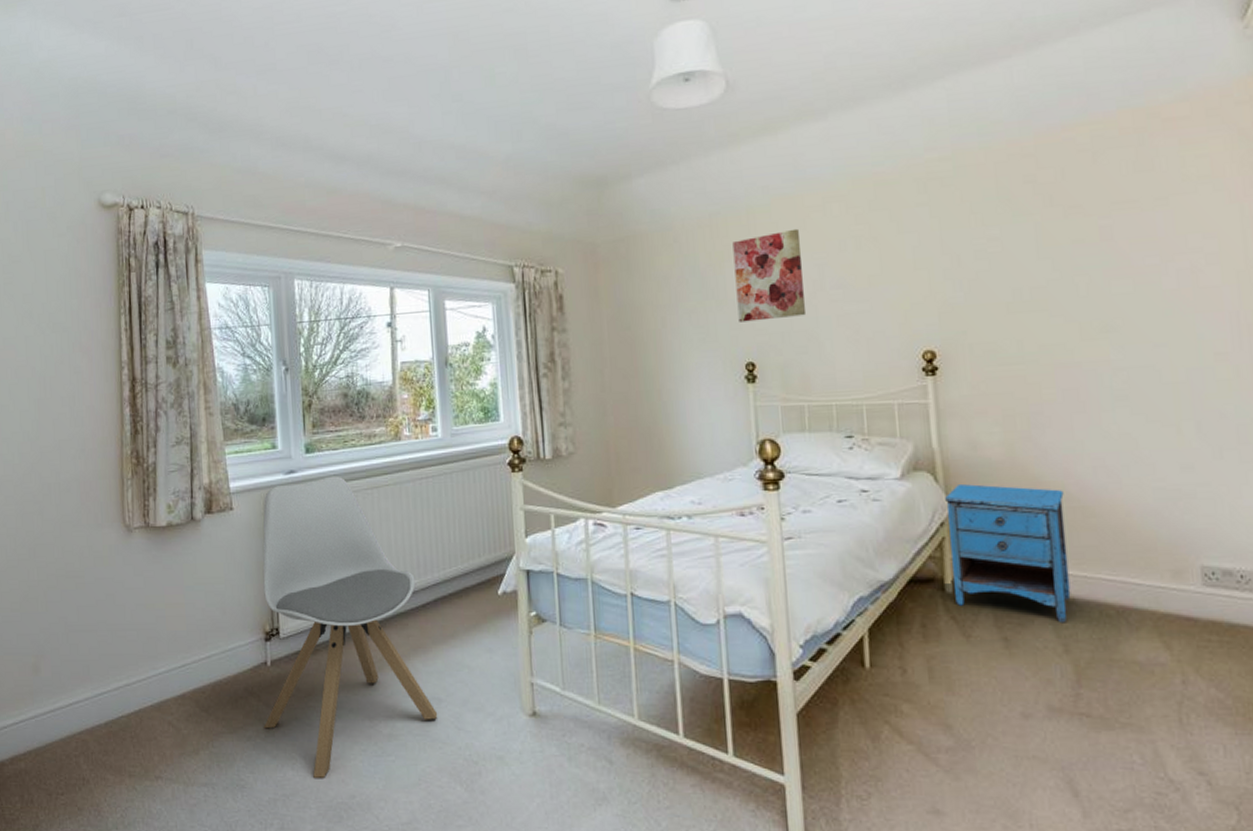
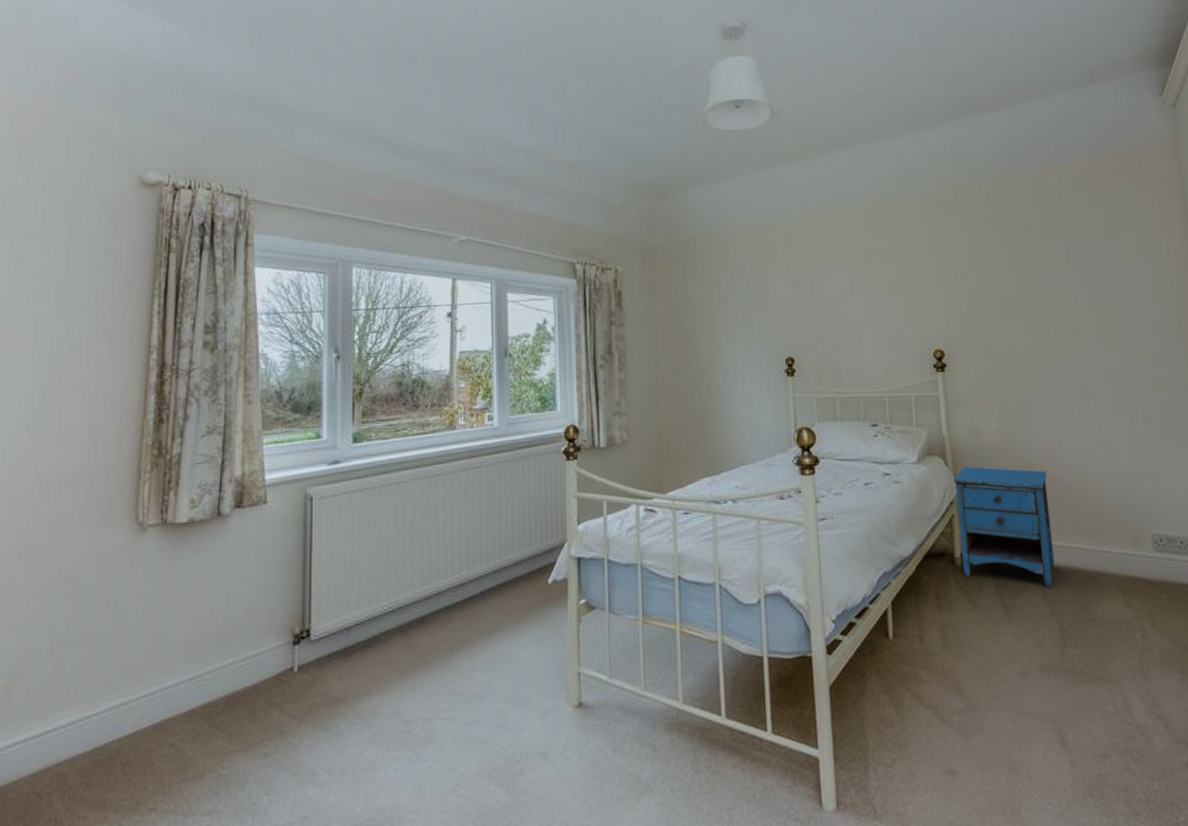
chair: present [262,476,438,778] -> none [285,466,480,794]
wall art: present [732,228,807,322] -> none [775,240,838,321]

